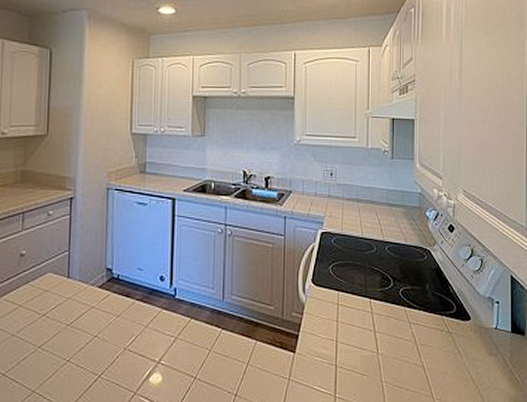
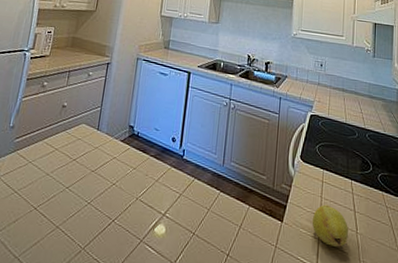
fruit: none [327,328,369,371] -> present [312,204,349,247]

